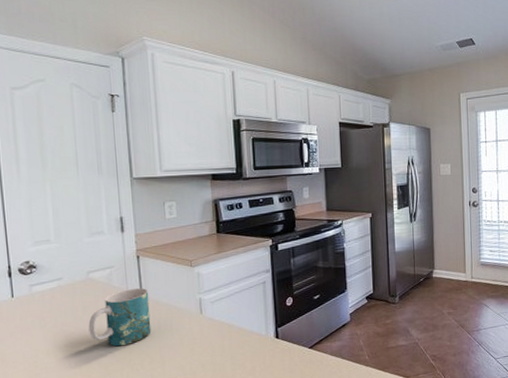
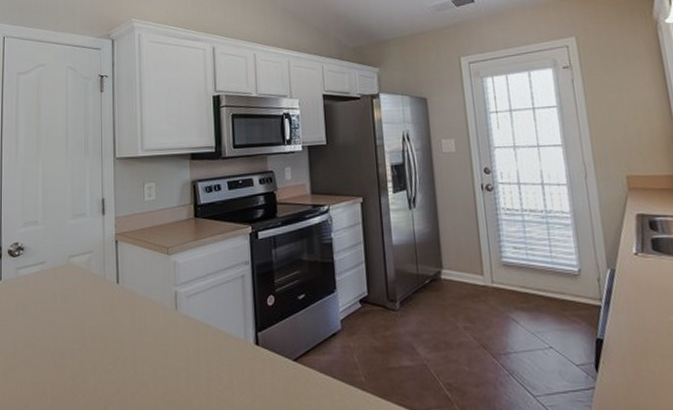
mug: present [88,287,152,347] -> none [66,275,126,341]

